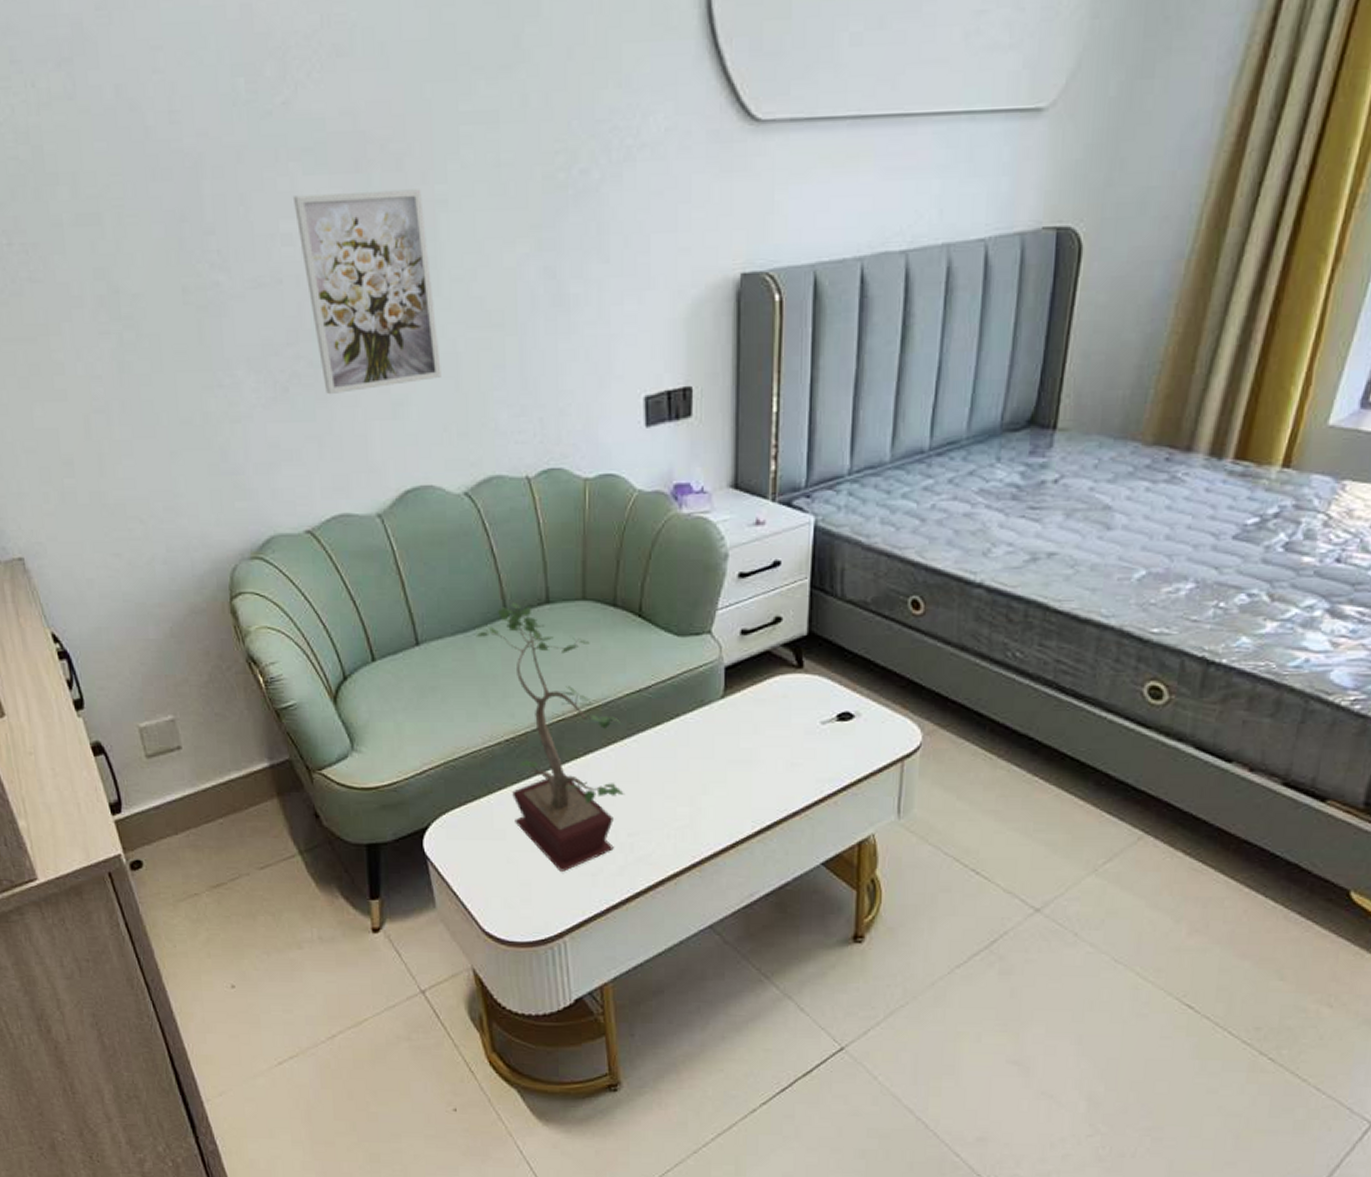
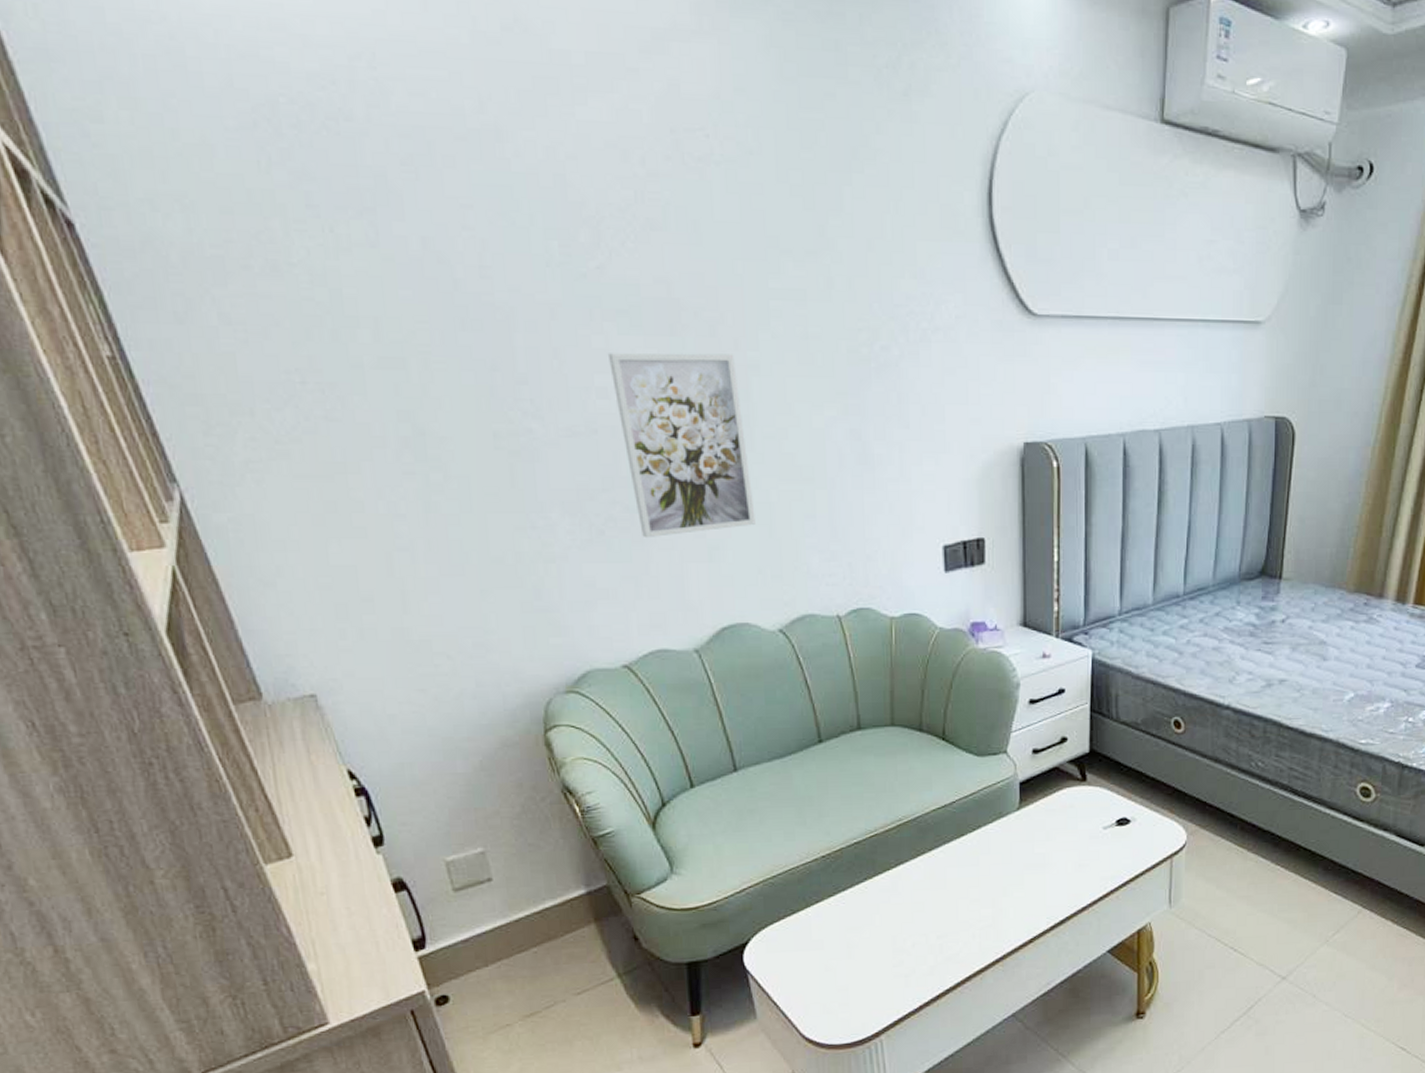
potted plant: present [476,602,626,872] -> none [792,729,934,975]

